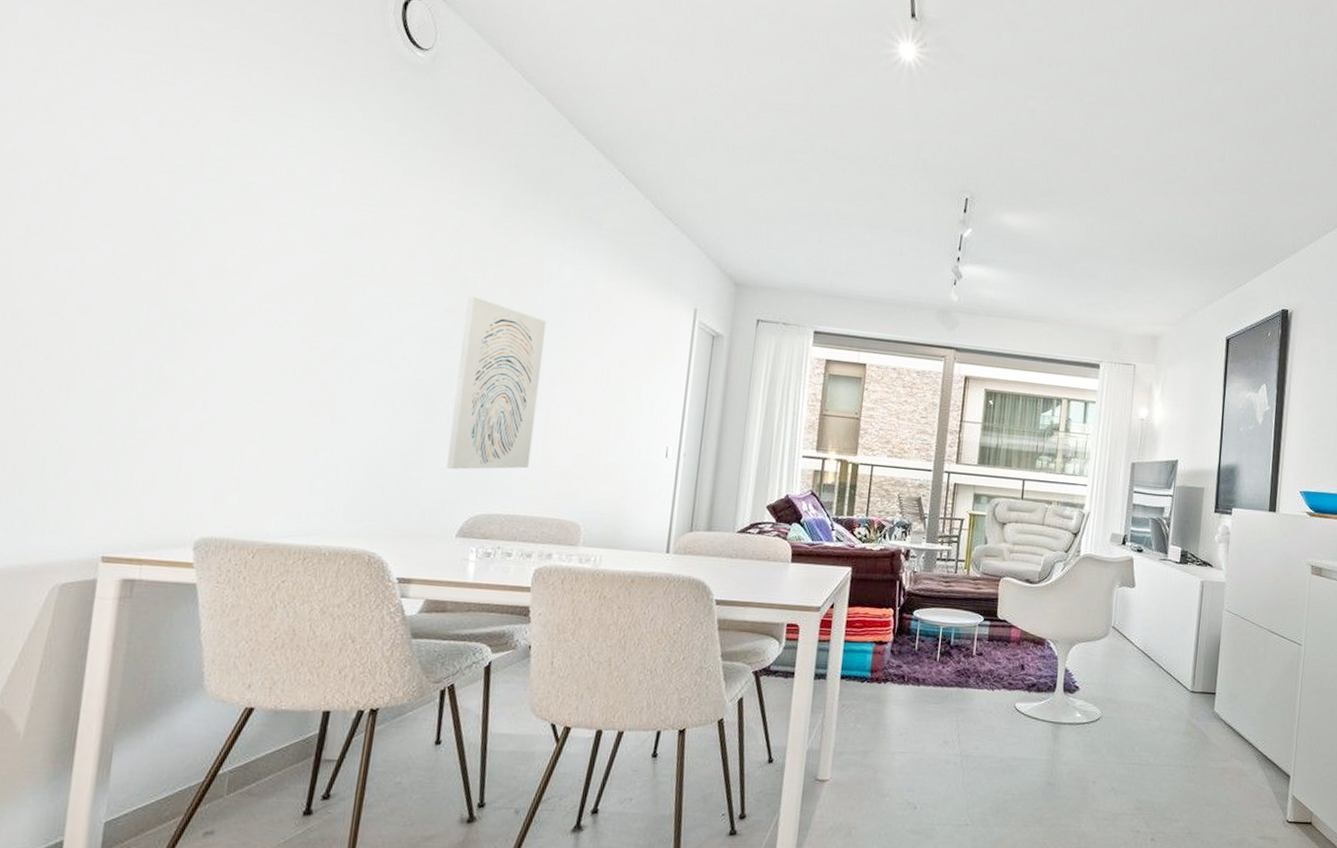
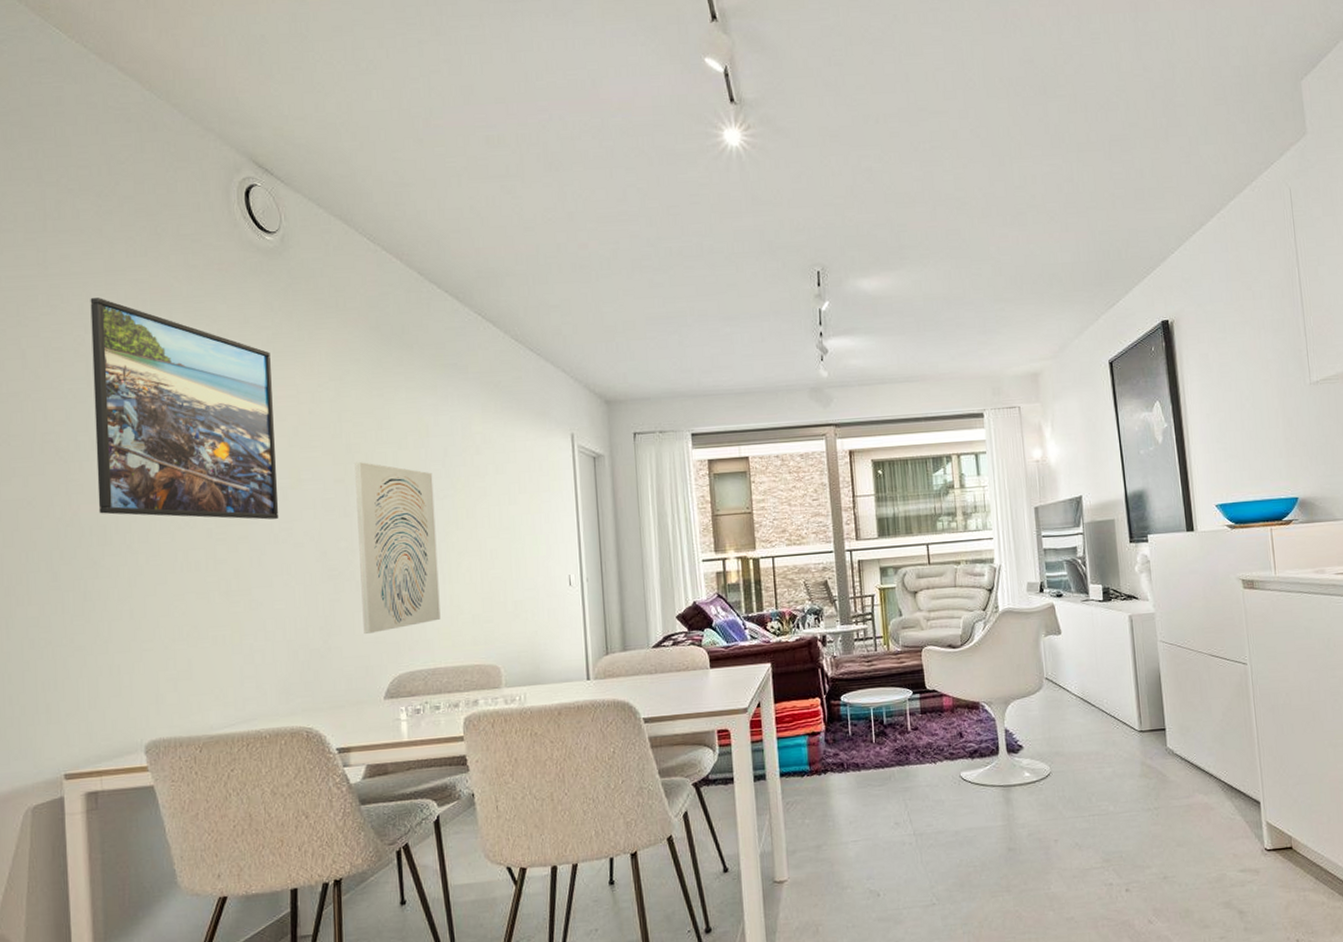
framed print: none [188,77,400,337] -> present [90,298,279,520]

